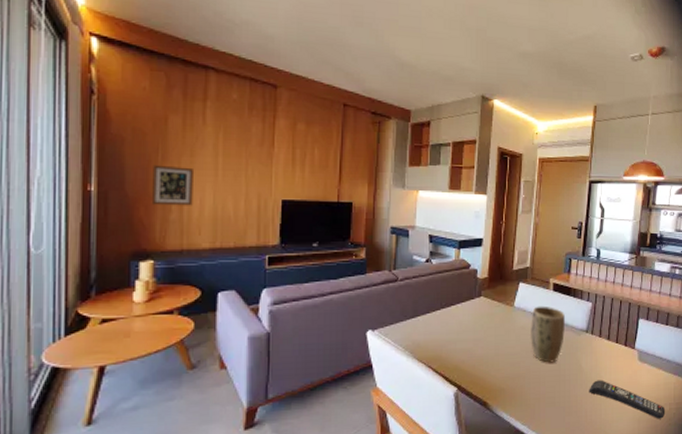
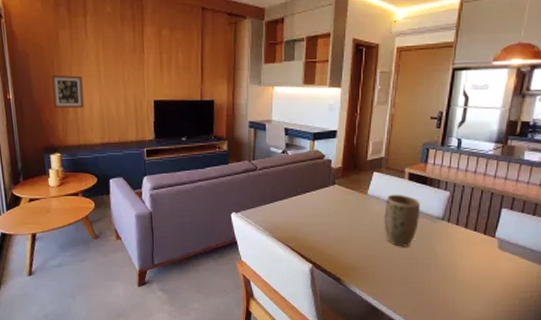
remote control: present [589,379,666,419] -> none [442,265,526,305]

